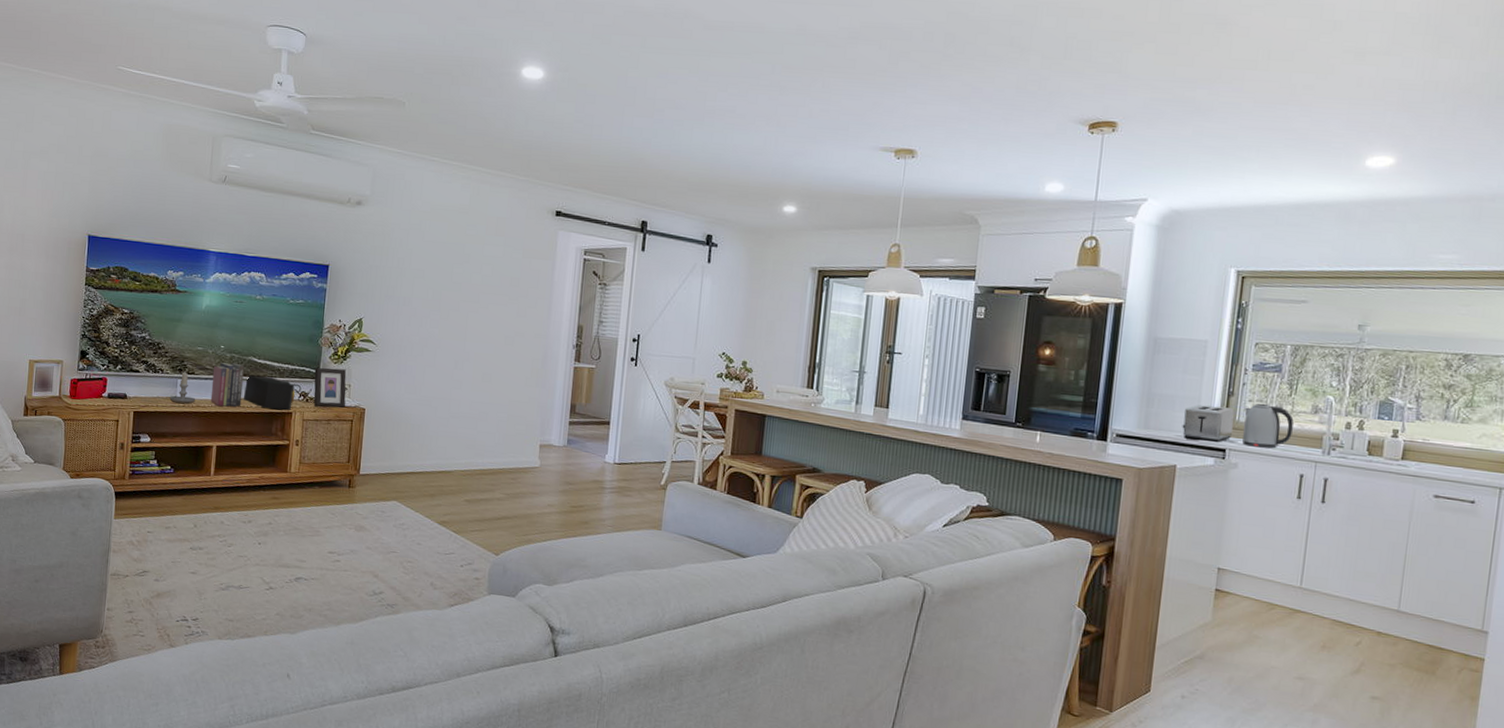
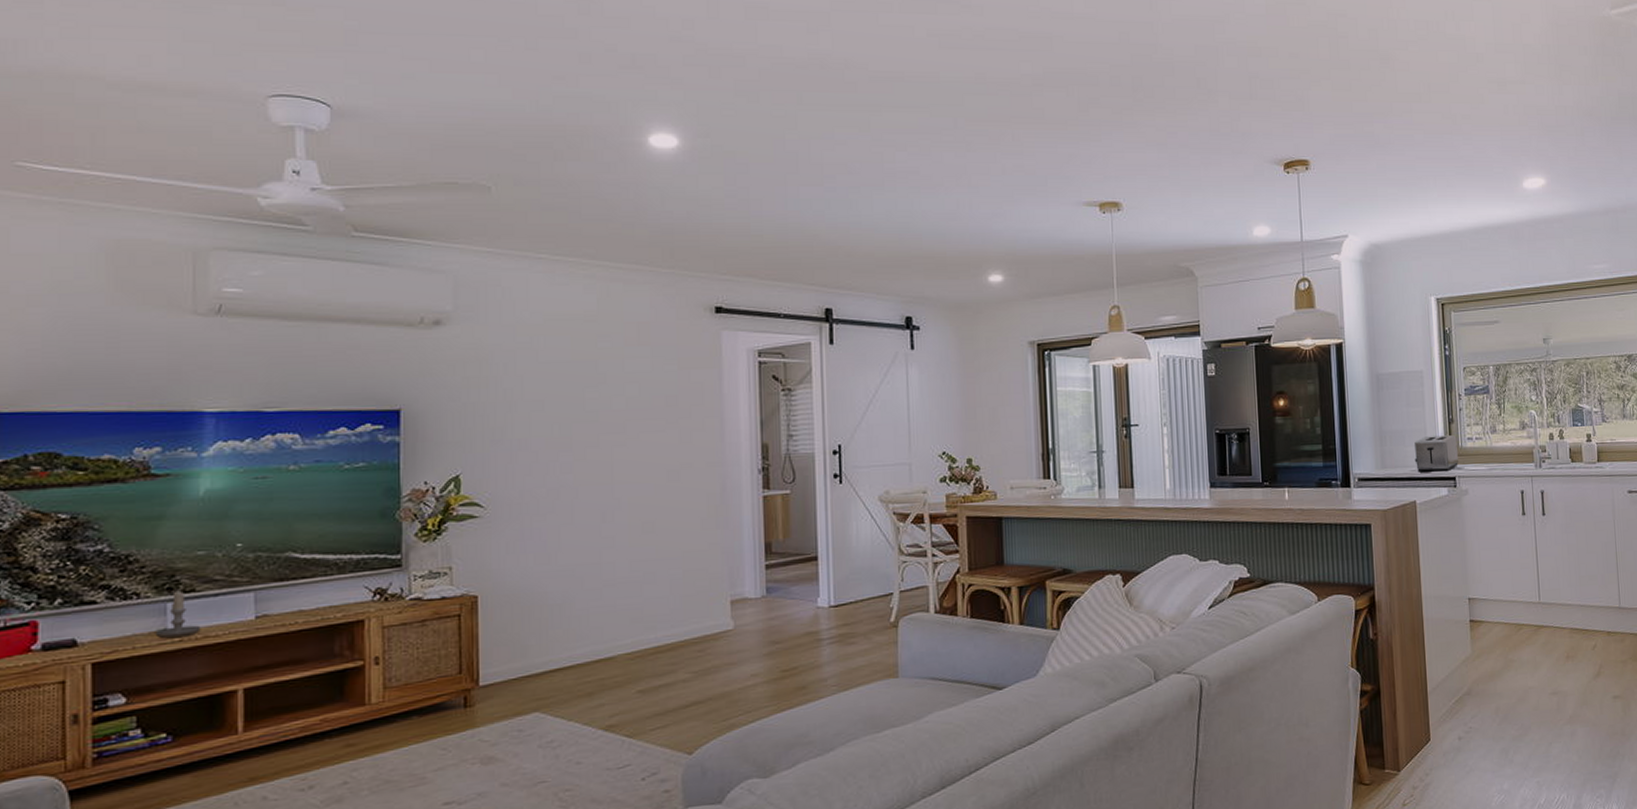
books: present [210,362,245,407] -> none [226,564,280,631]
speaker: present [243,375,302,410] -> none [281,576,376,622]
picture frame: present [313,367,347,409] -> none [394,547,446,606]
kettle: present [1242,403,1294,449] -> none [1465,426,1508,471]

